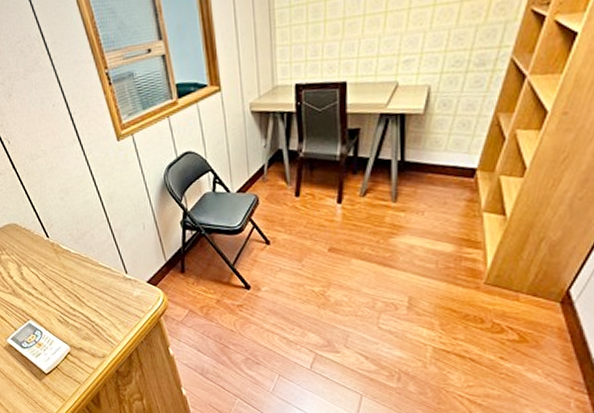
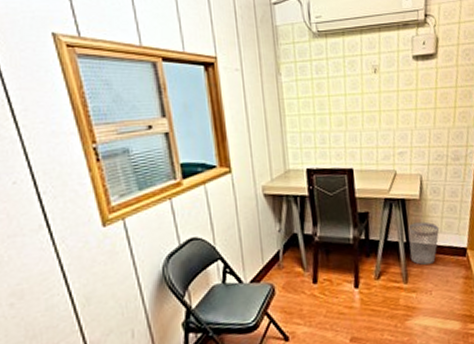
wastebasket: none [403,139,444,185] -> present [408,222,440,265]

